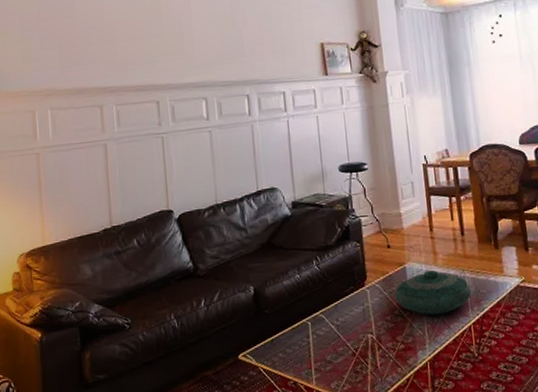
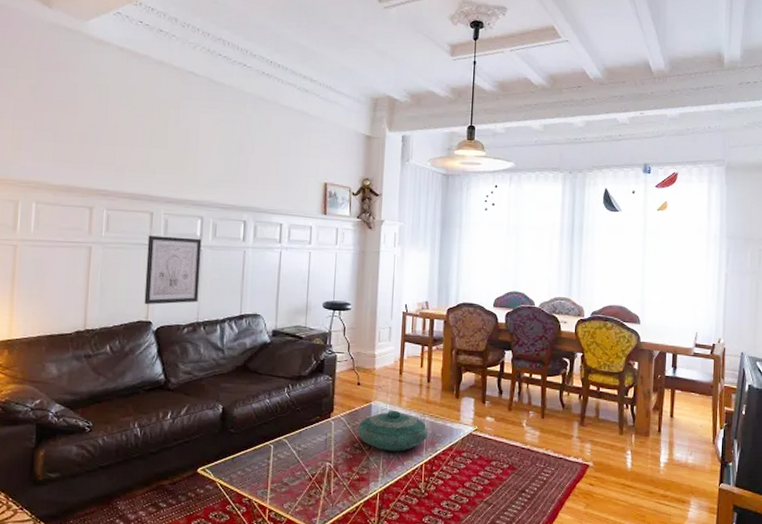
wall art: none [157,119,215,194] -> present [144,235,202,305]

